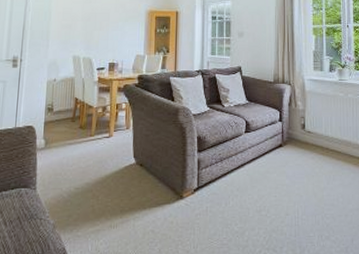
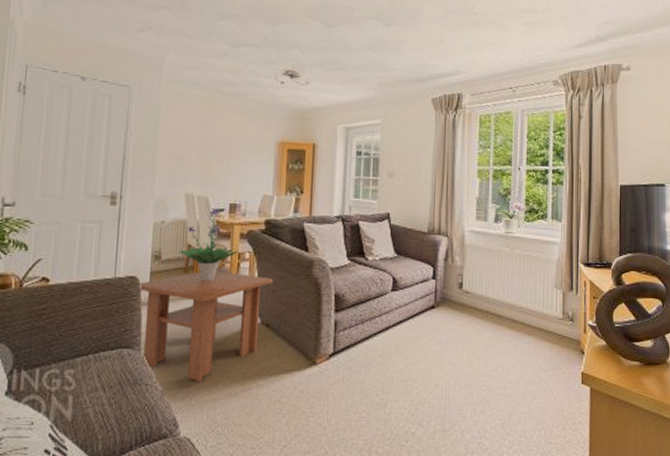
coffee table: none [34,119,146,215] -> present [138,271,273,381]
potted plant: none [68,66,116,128] -> present [179,207,238,281]

